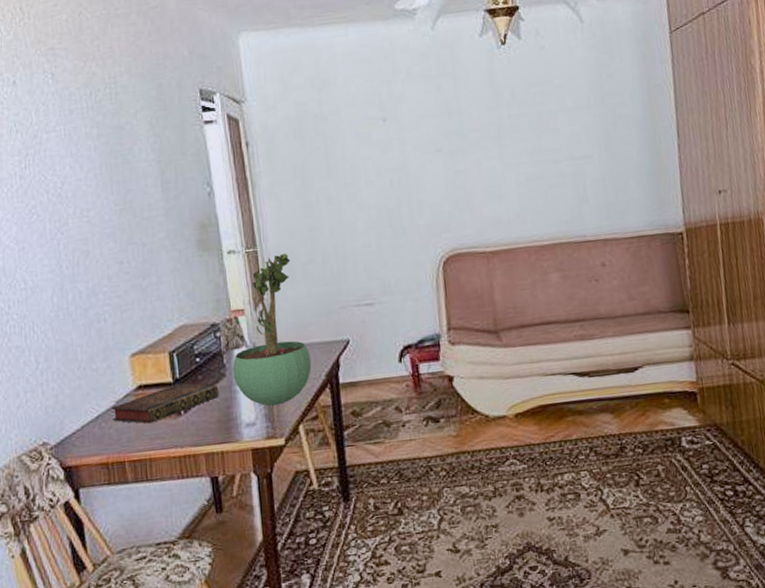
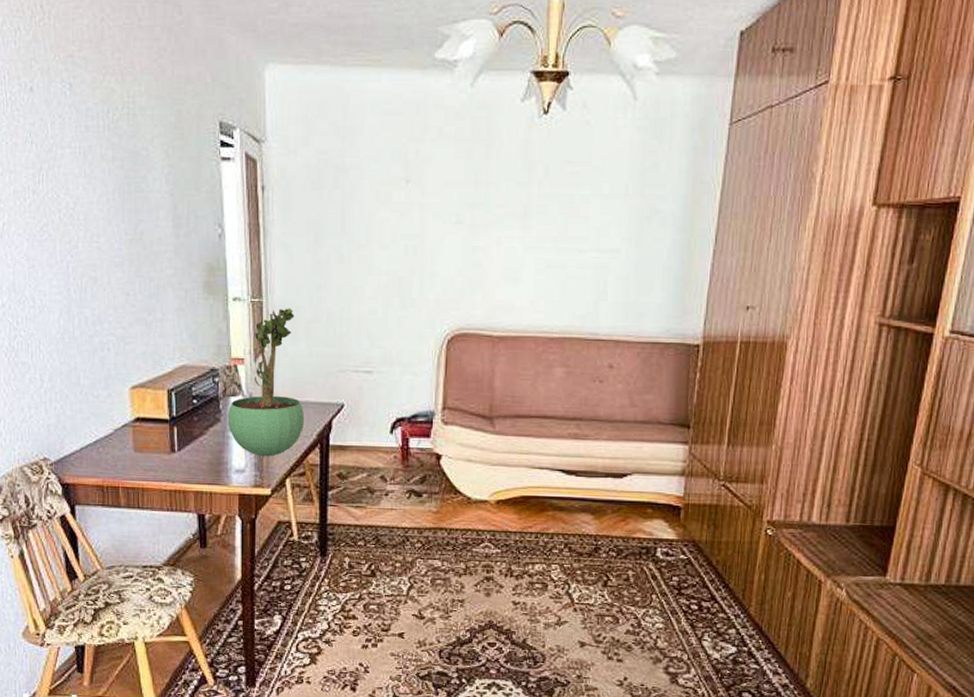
book: present [110,382,219,424] -> none [108,421,212,455]

